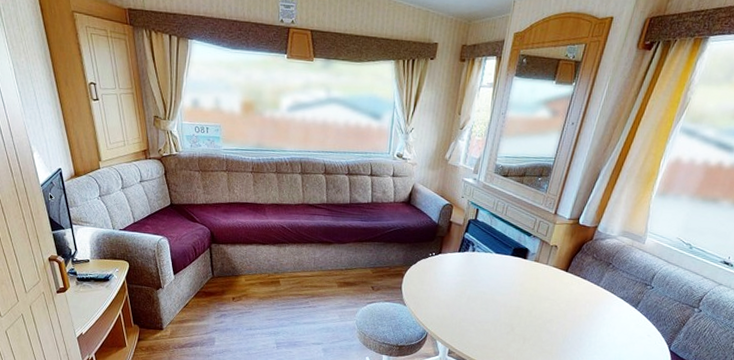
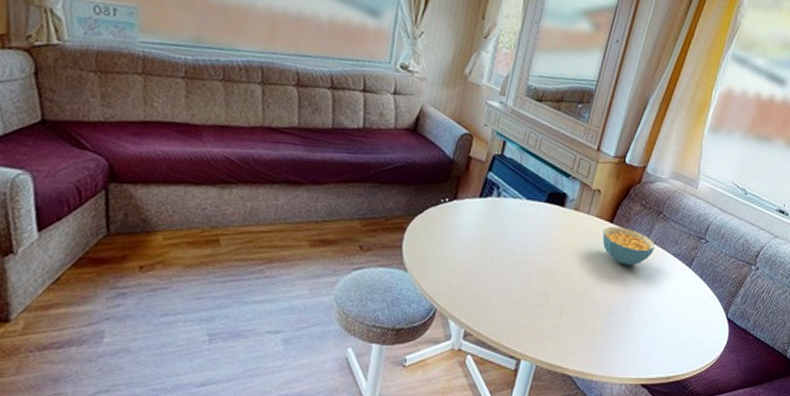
cereal bowl: none [558,274,605,306] -> present [602,226,655,266]

